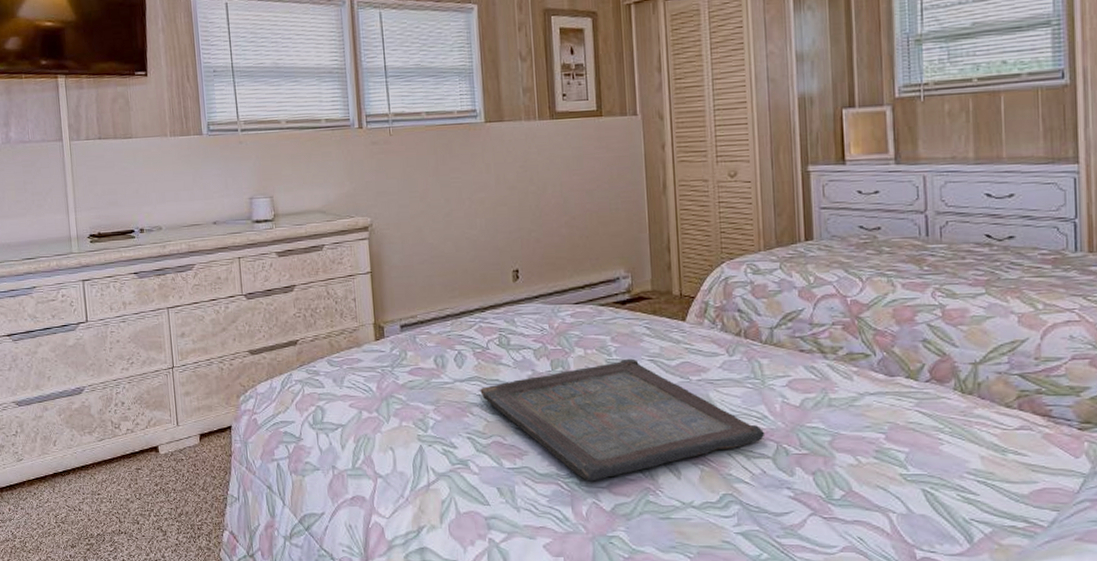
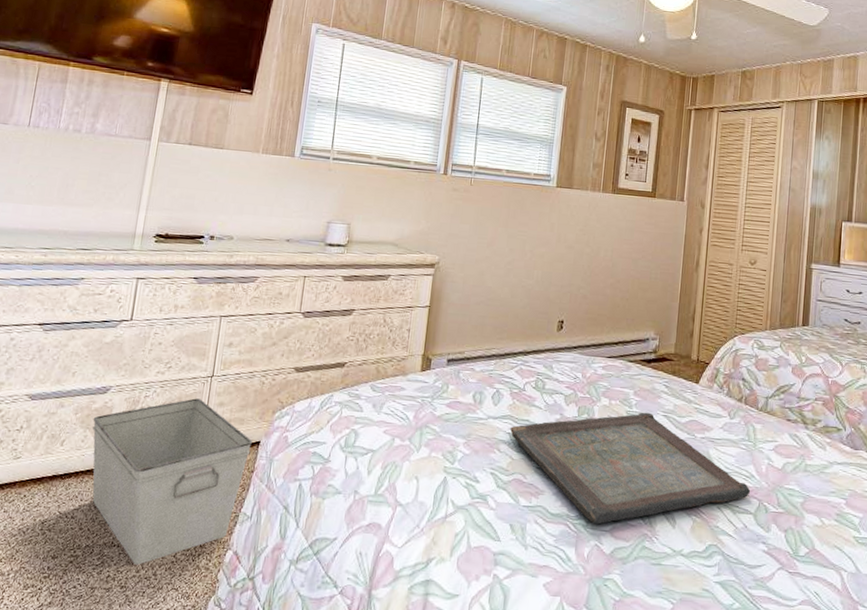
storage bin: none [75,390,225,549] -> present [92,398,253,565]

